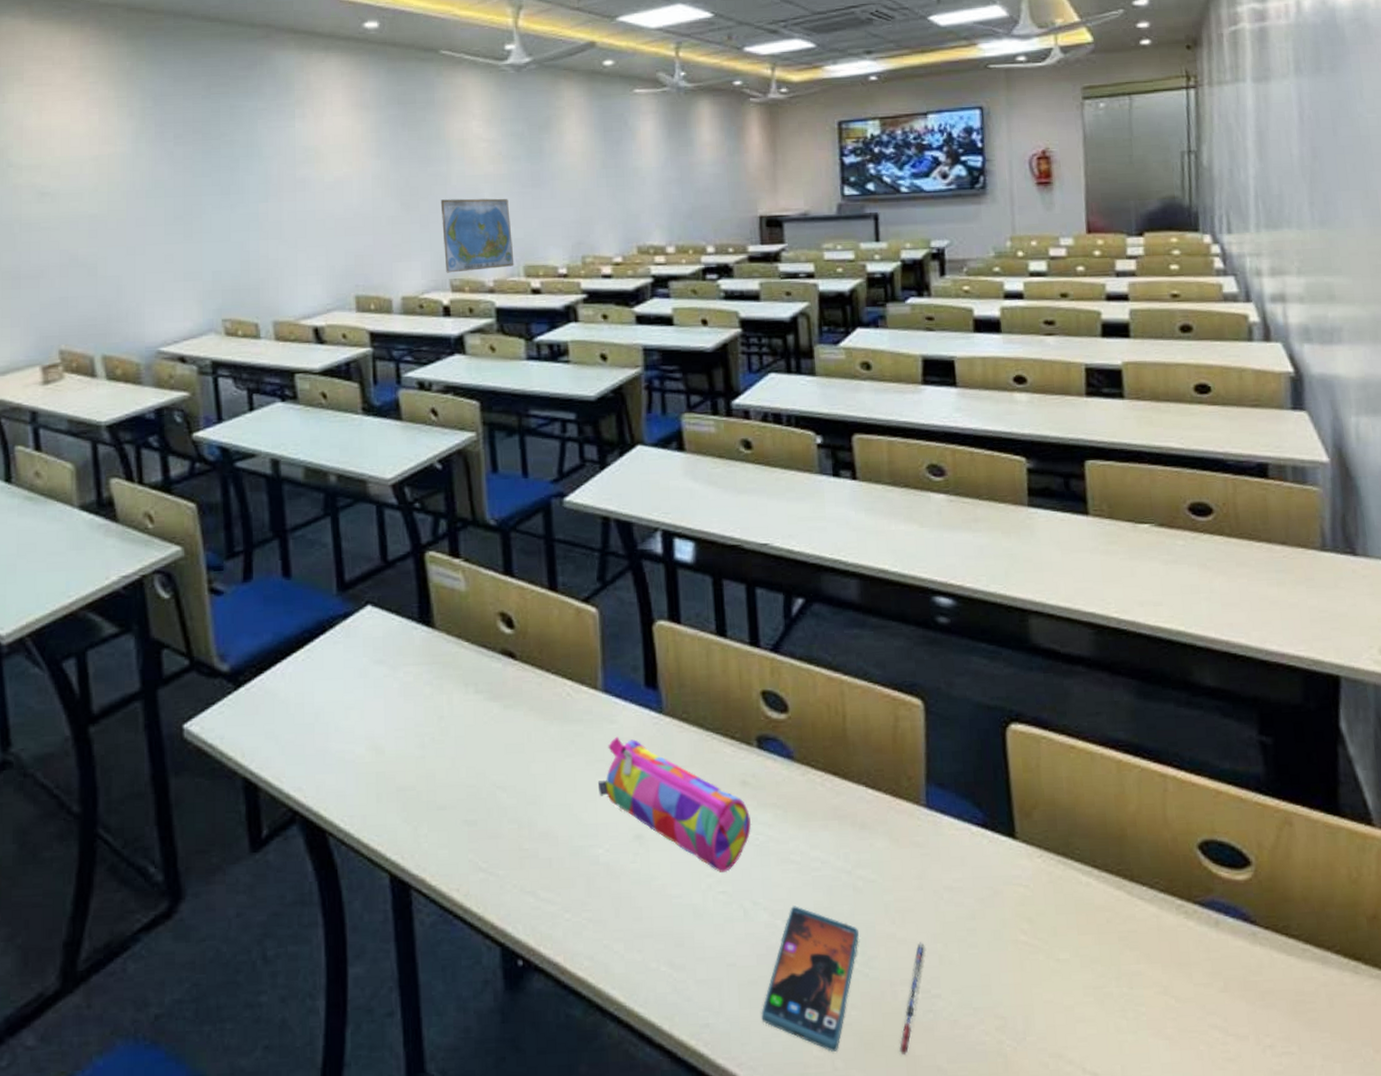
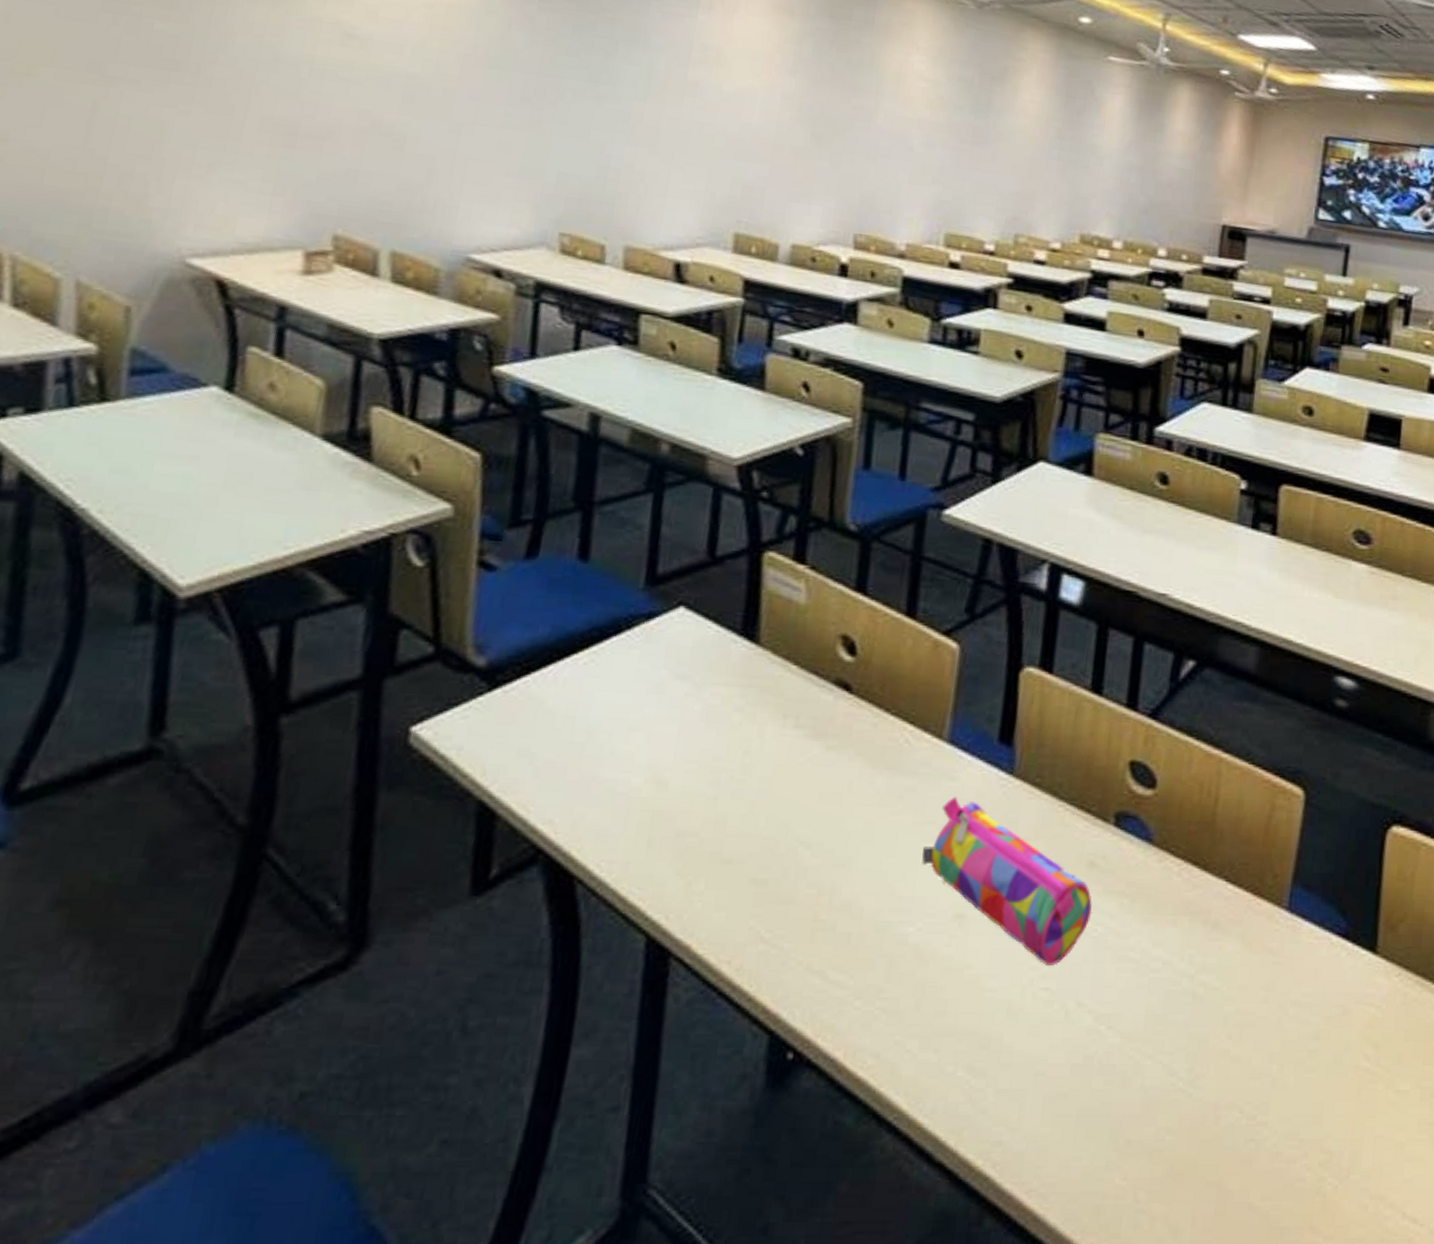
world map: present [440,198,514,273] -> none [851,138,941,232]
smartphone: present [761,906,859,1053] -> none [1063,1010,1190,1183]
pen: present [900,942,925,1056] -> none [1211,1061,1259,1190]

